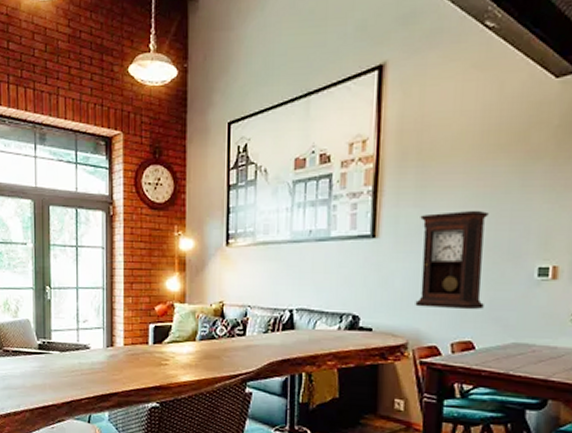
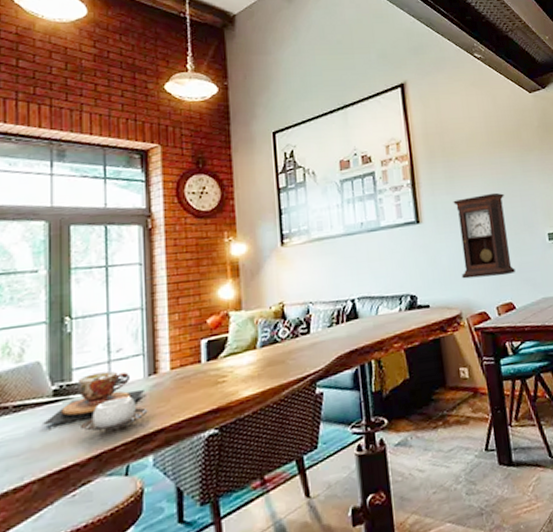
teacup: none [31,337,104,372] -> present [41,371,146,426]
cup: none [57,360,106,386] -> present [81,396,148,432]

